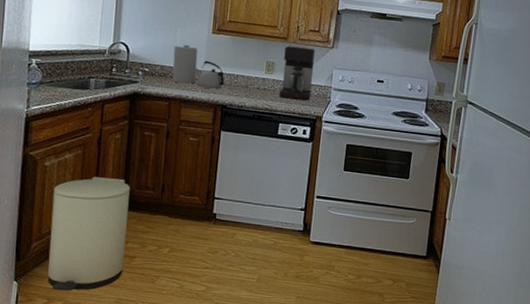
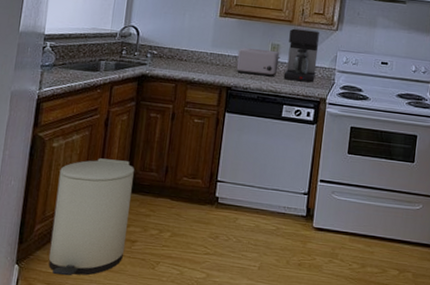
paper towel holder: present [172,44,198,84] -> none [179,27,206,66]
kettle: present [194,60,225,90] -> none [201,43,231,72]
toaster: none [231,64,276,95] -> present [236,47,281,77]

